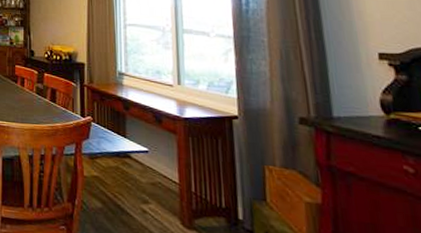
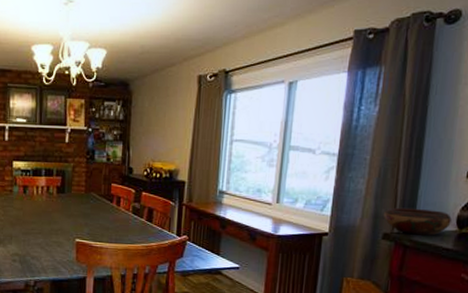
decorative bowl: none [295,90,375,122] -> present [384,207,452,236]

